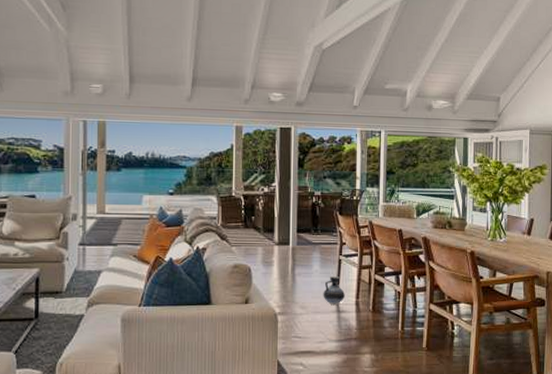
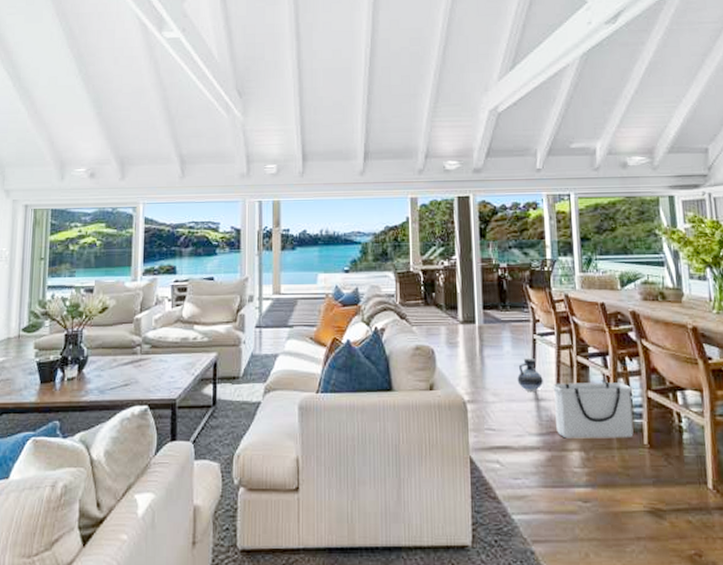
storage bin: none [351,297,418,344] -> present [551,383,634,439]

